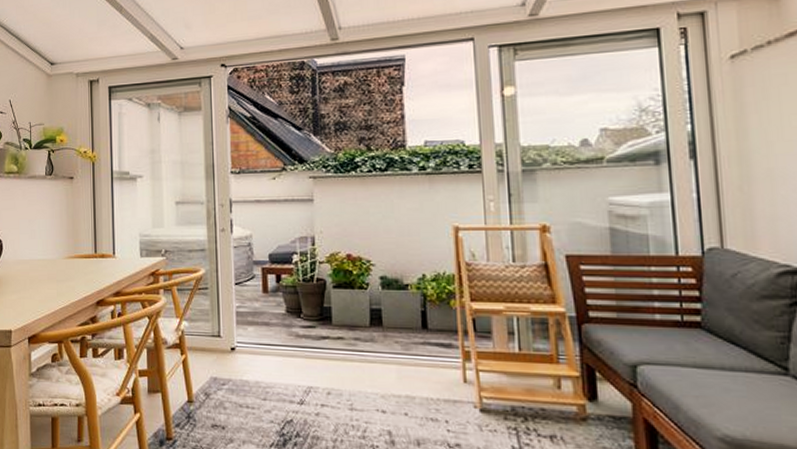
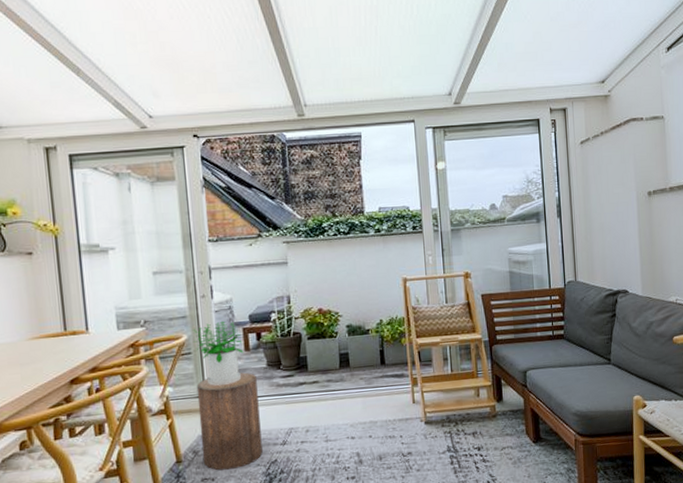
potted plant: none [210,257,262,327] -> present [192,321,244,386]
stool: none [211,316,277,421] -> present [196,372,263,471]

